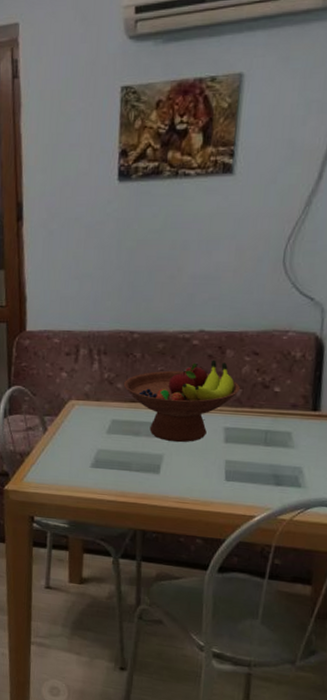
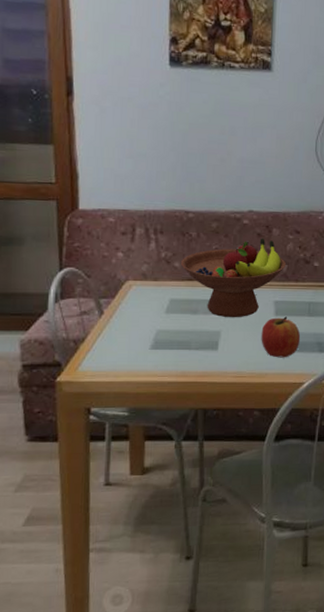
apple: none [207,444,254,488] -> present [261,316,301,358]

